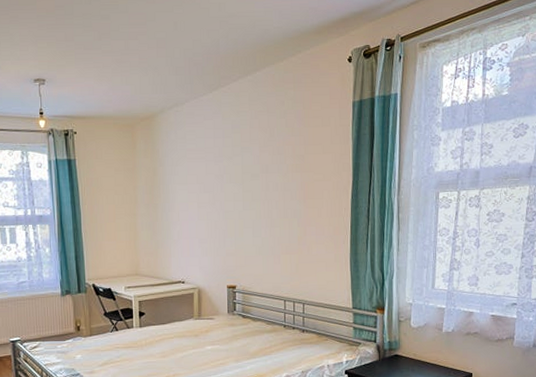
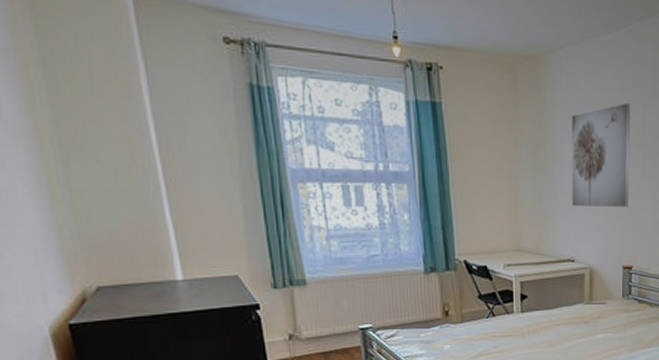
wall art: none [180,147,232,236] -> present [571,102,631,207]

